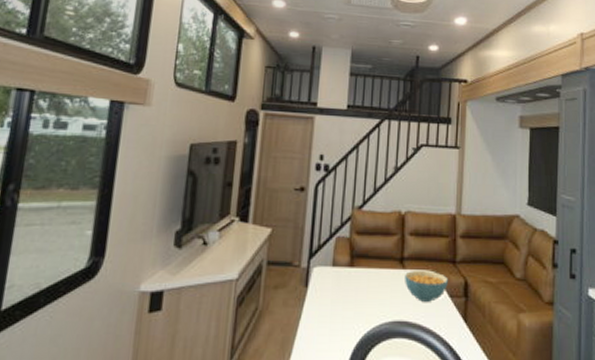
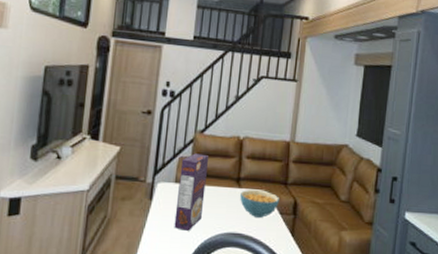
cereal box: none [333,232,369,321] -> present [174,153,209,231]

